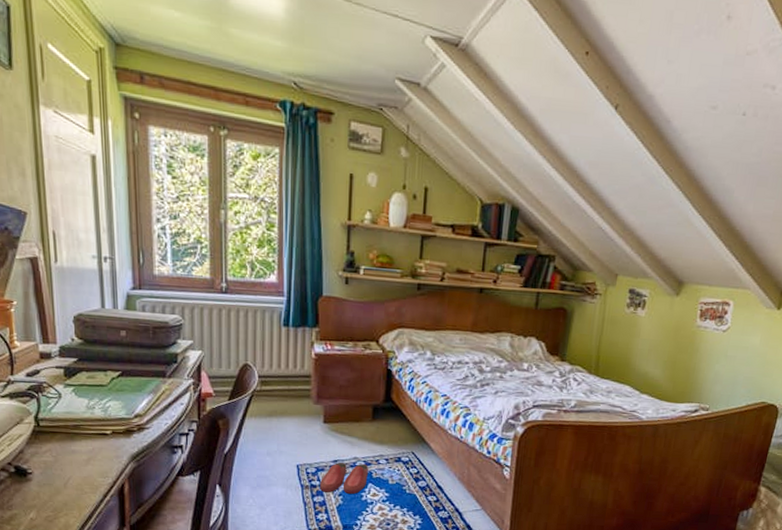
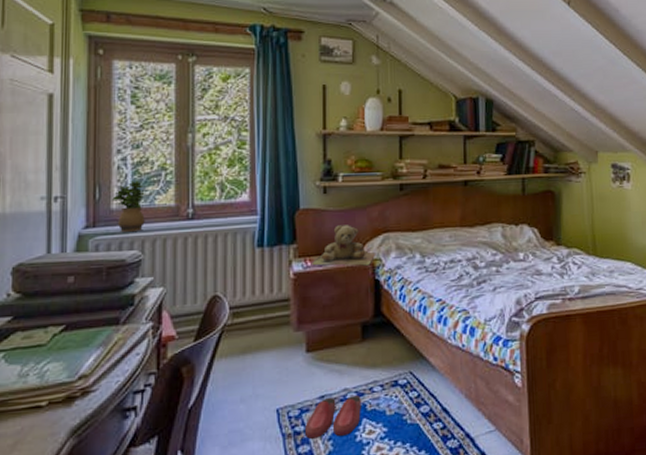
potted plant: none [154,250,184,298] -> present [112,180,145,232]
teddy bear: none [332,315,390,356] -> present [312,225,376,266]

